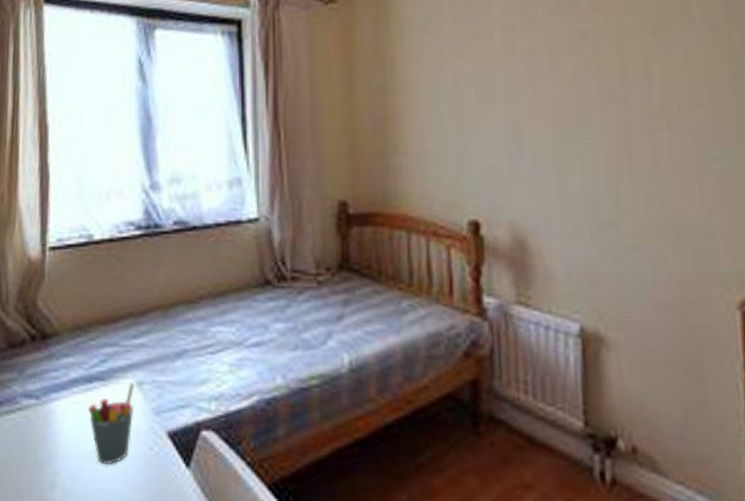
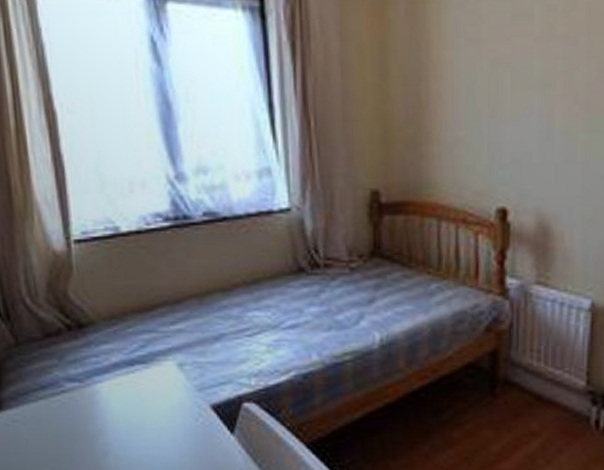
pen holder: present [88,382,135,464] -> none [132,364,177,434]

